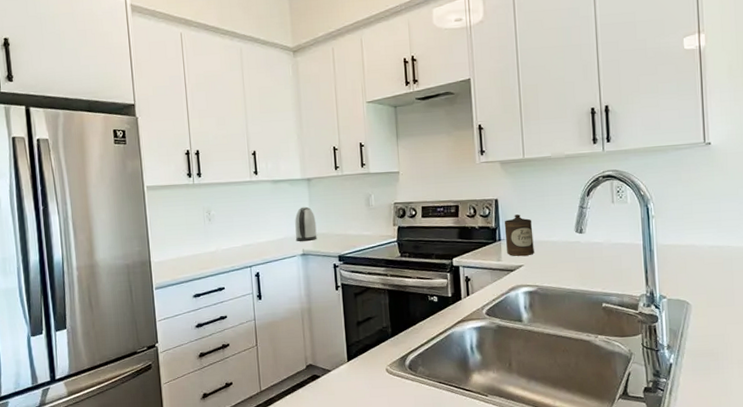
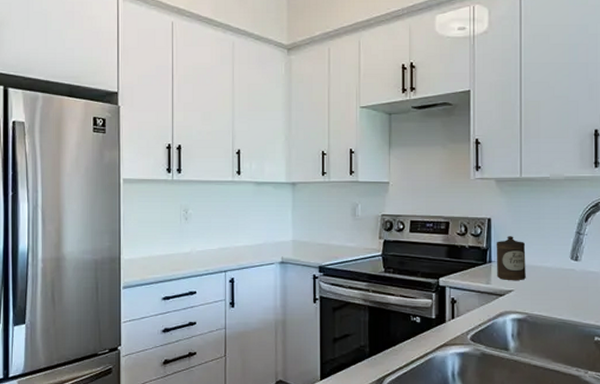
kettle: present [295,206,317,241] -> none [275,212,298,248]

